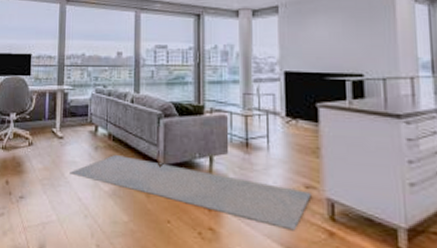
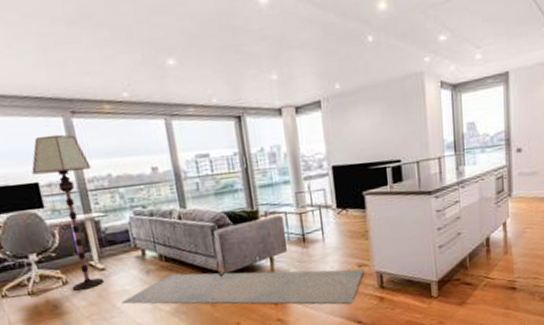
floor lamp: none [29,17,71,155] -> present [31,134,105,292]

